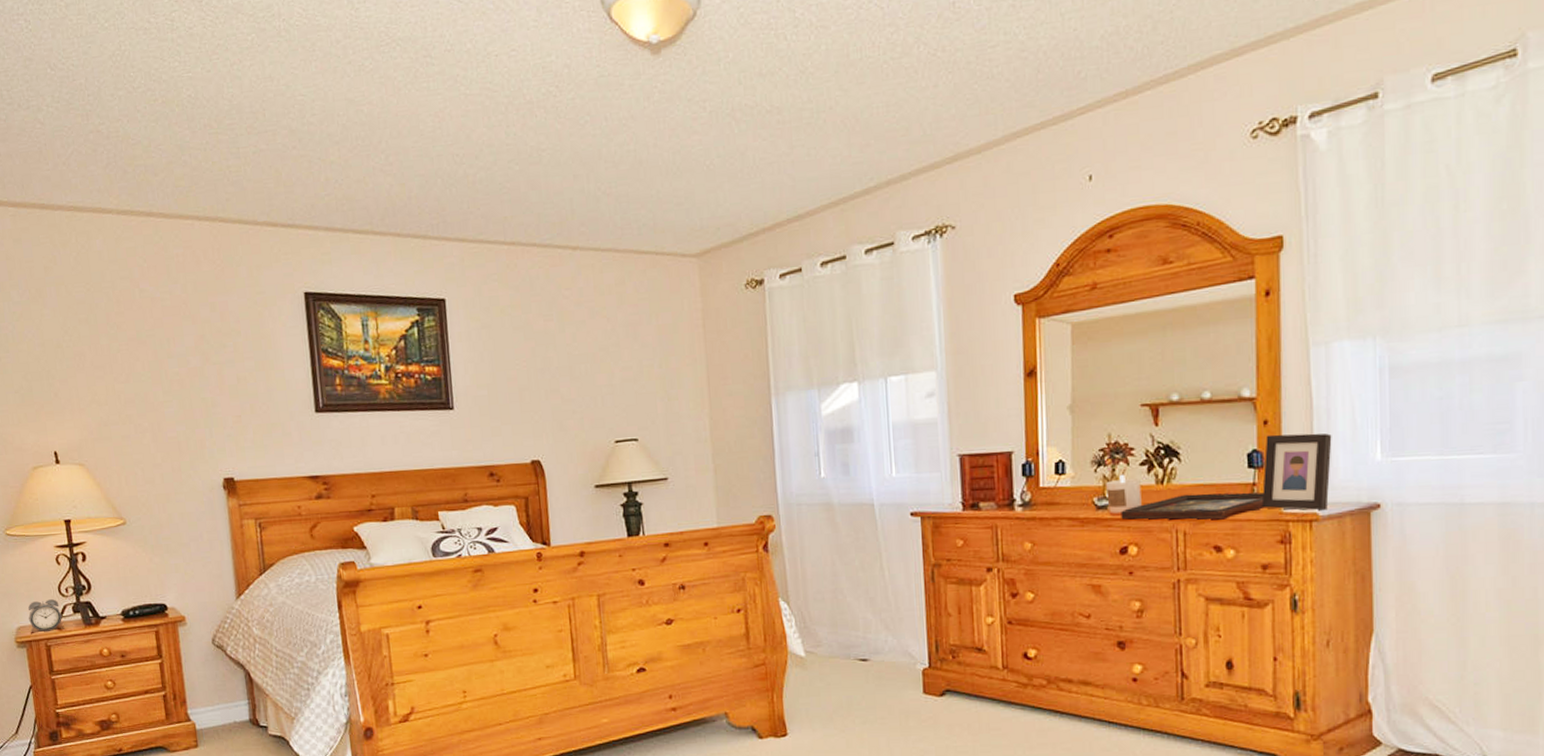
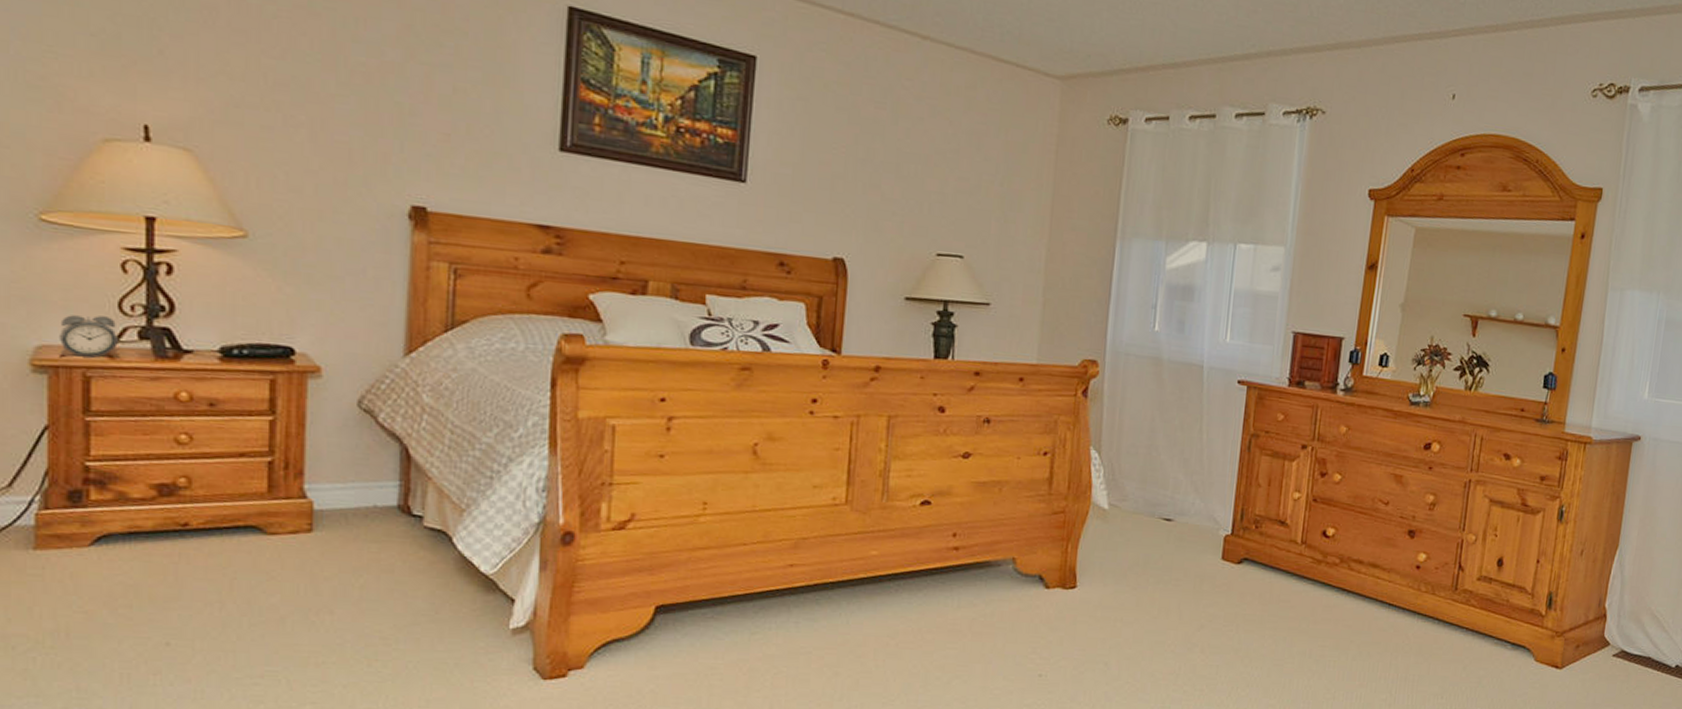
candle: present [1105,474,1142,516] -> none [1420,375,1452,414]
decorative tray: present [1121,492,1264,521] -> none [1430,403,1553,431]
picture frame: present [1261,433,1332,510] -> none [1548,361,1613,435]

